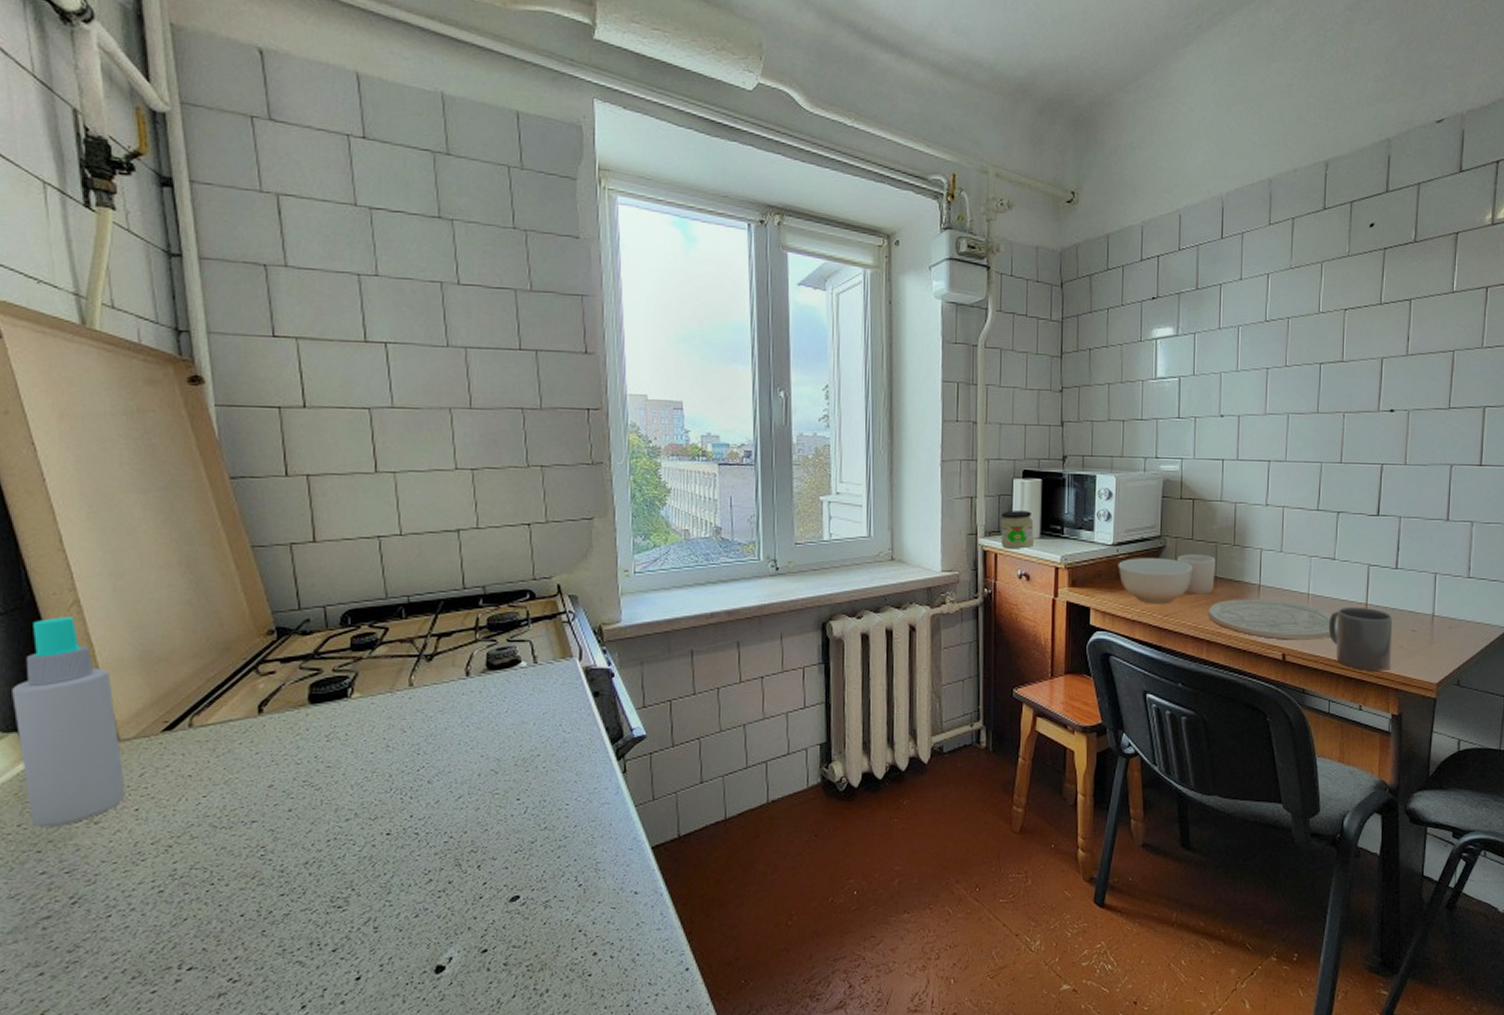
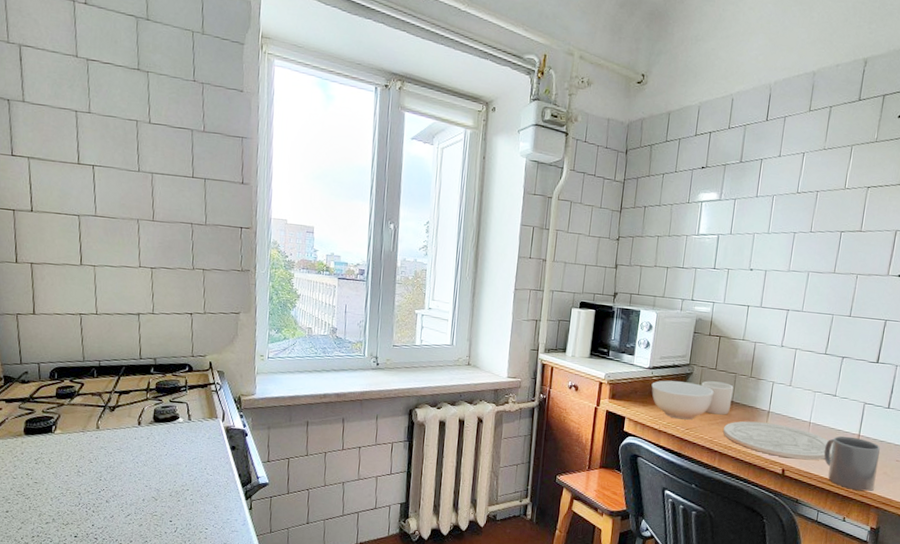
jar: present [1000,511,1034,549] -> none [557,333,586,365]

